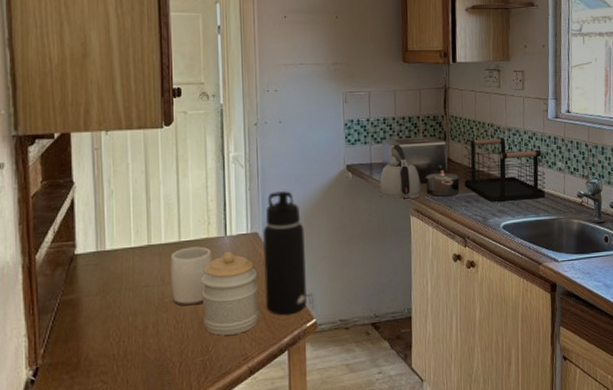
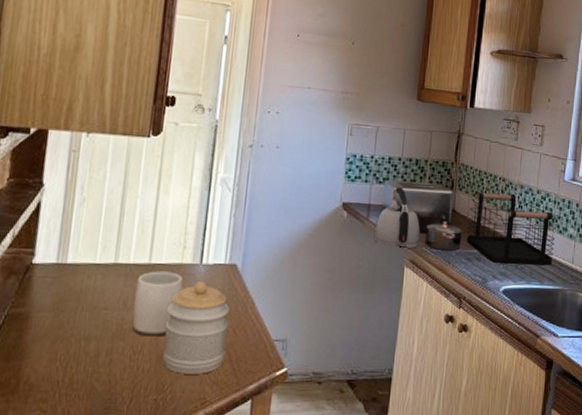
water bottle: present [262,191,307,315] -> none [234,222,288,360]

